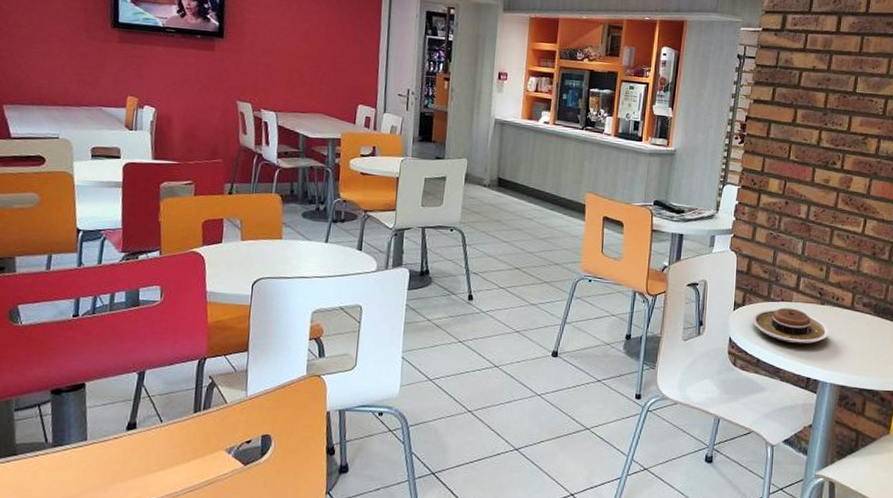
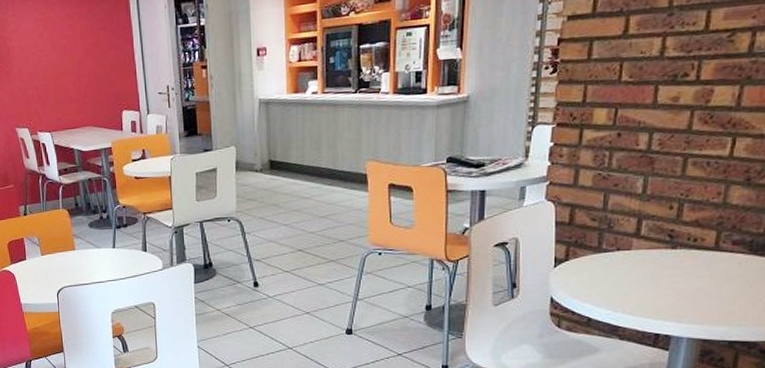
plate: present [752,307,829,344] -> none [579,257,684,297]

